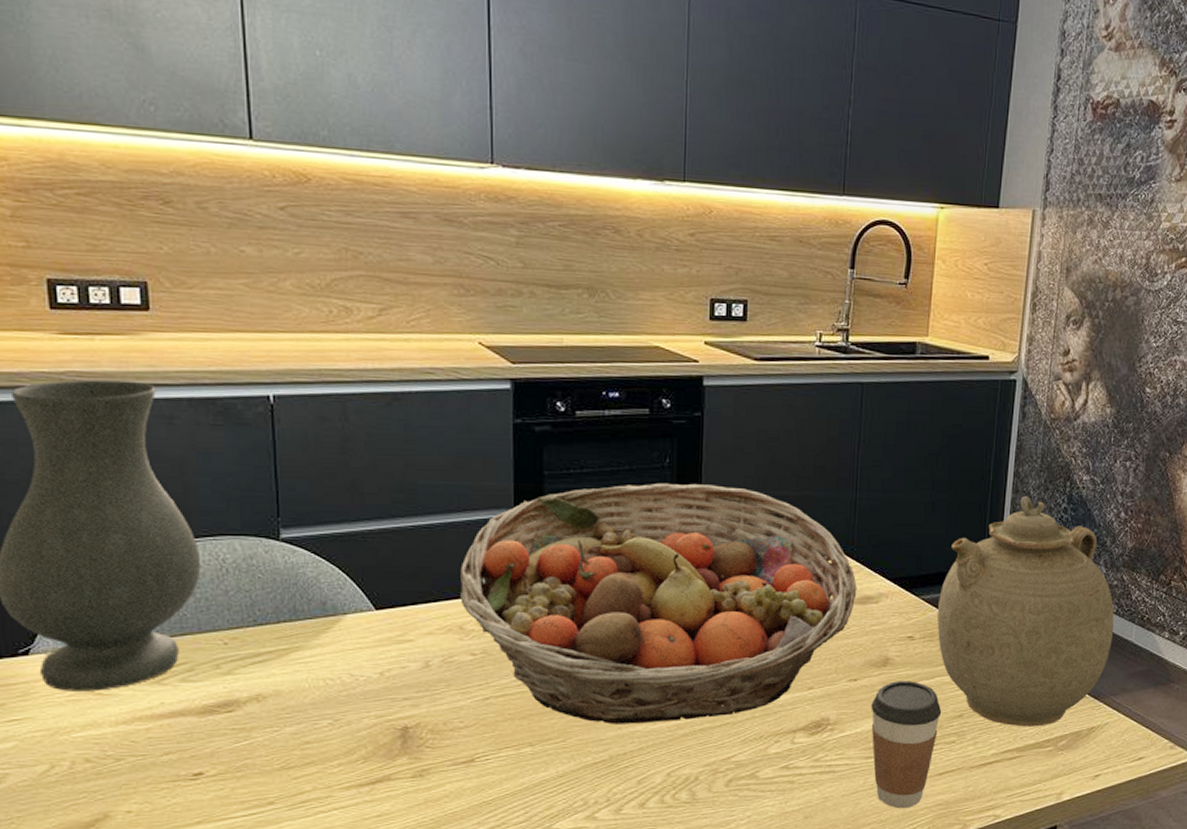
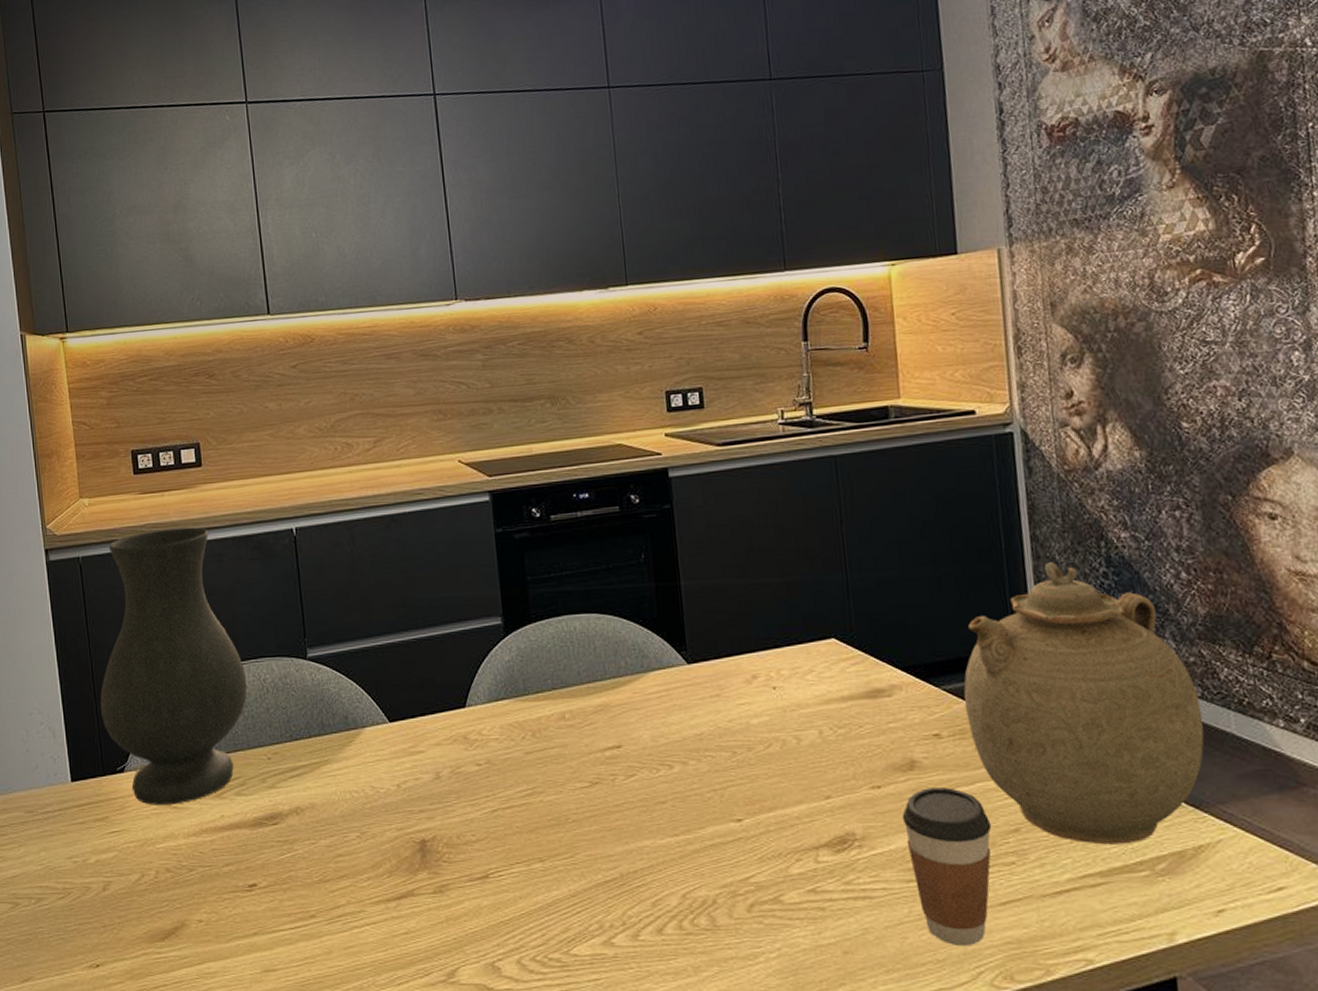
fruit basket: present [460,482,857,724] -> none [460,577,865,839]

